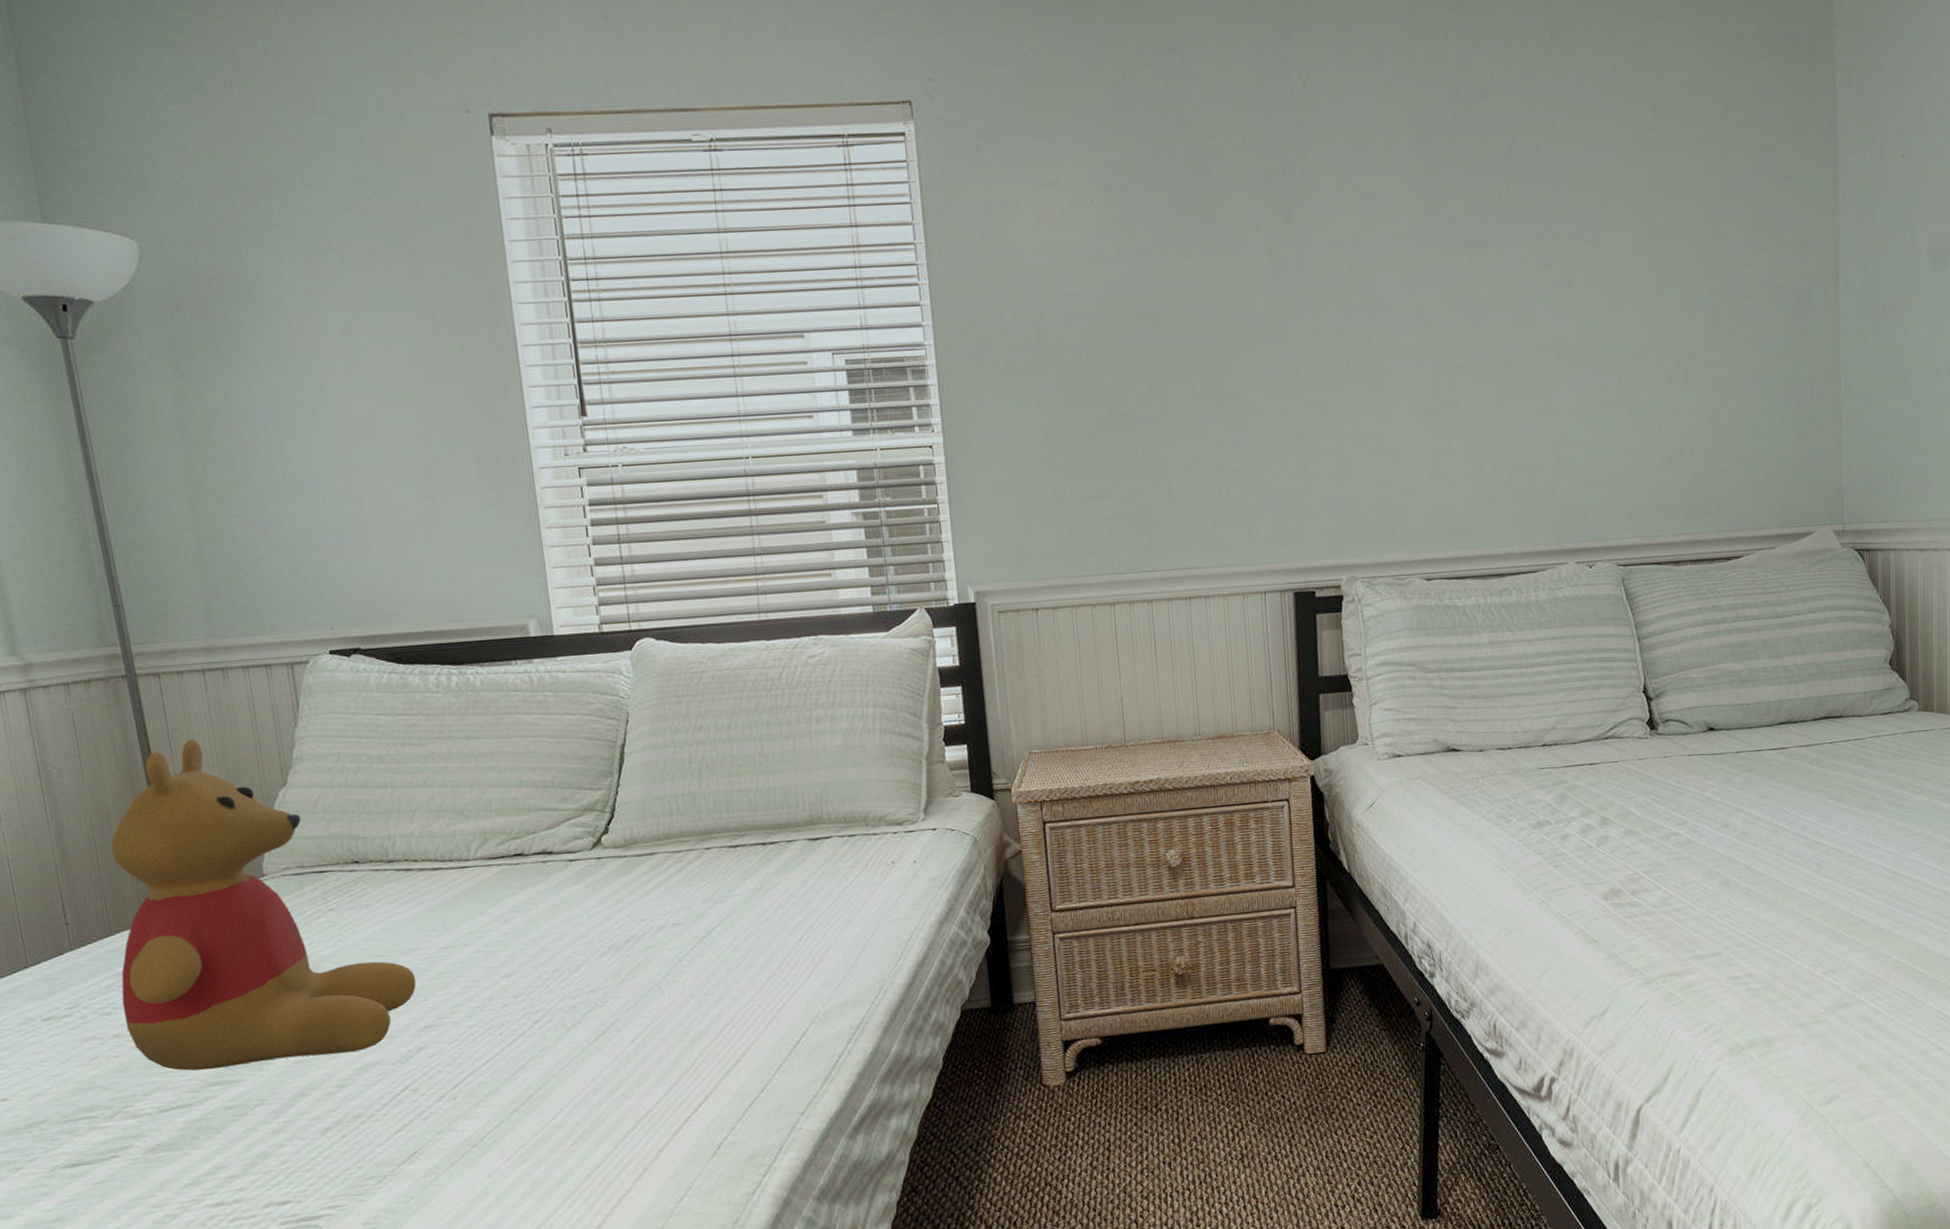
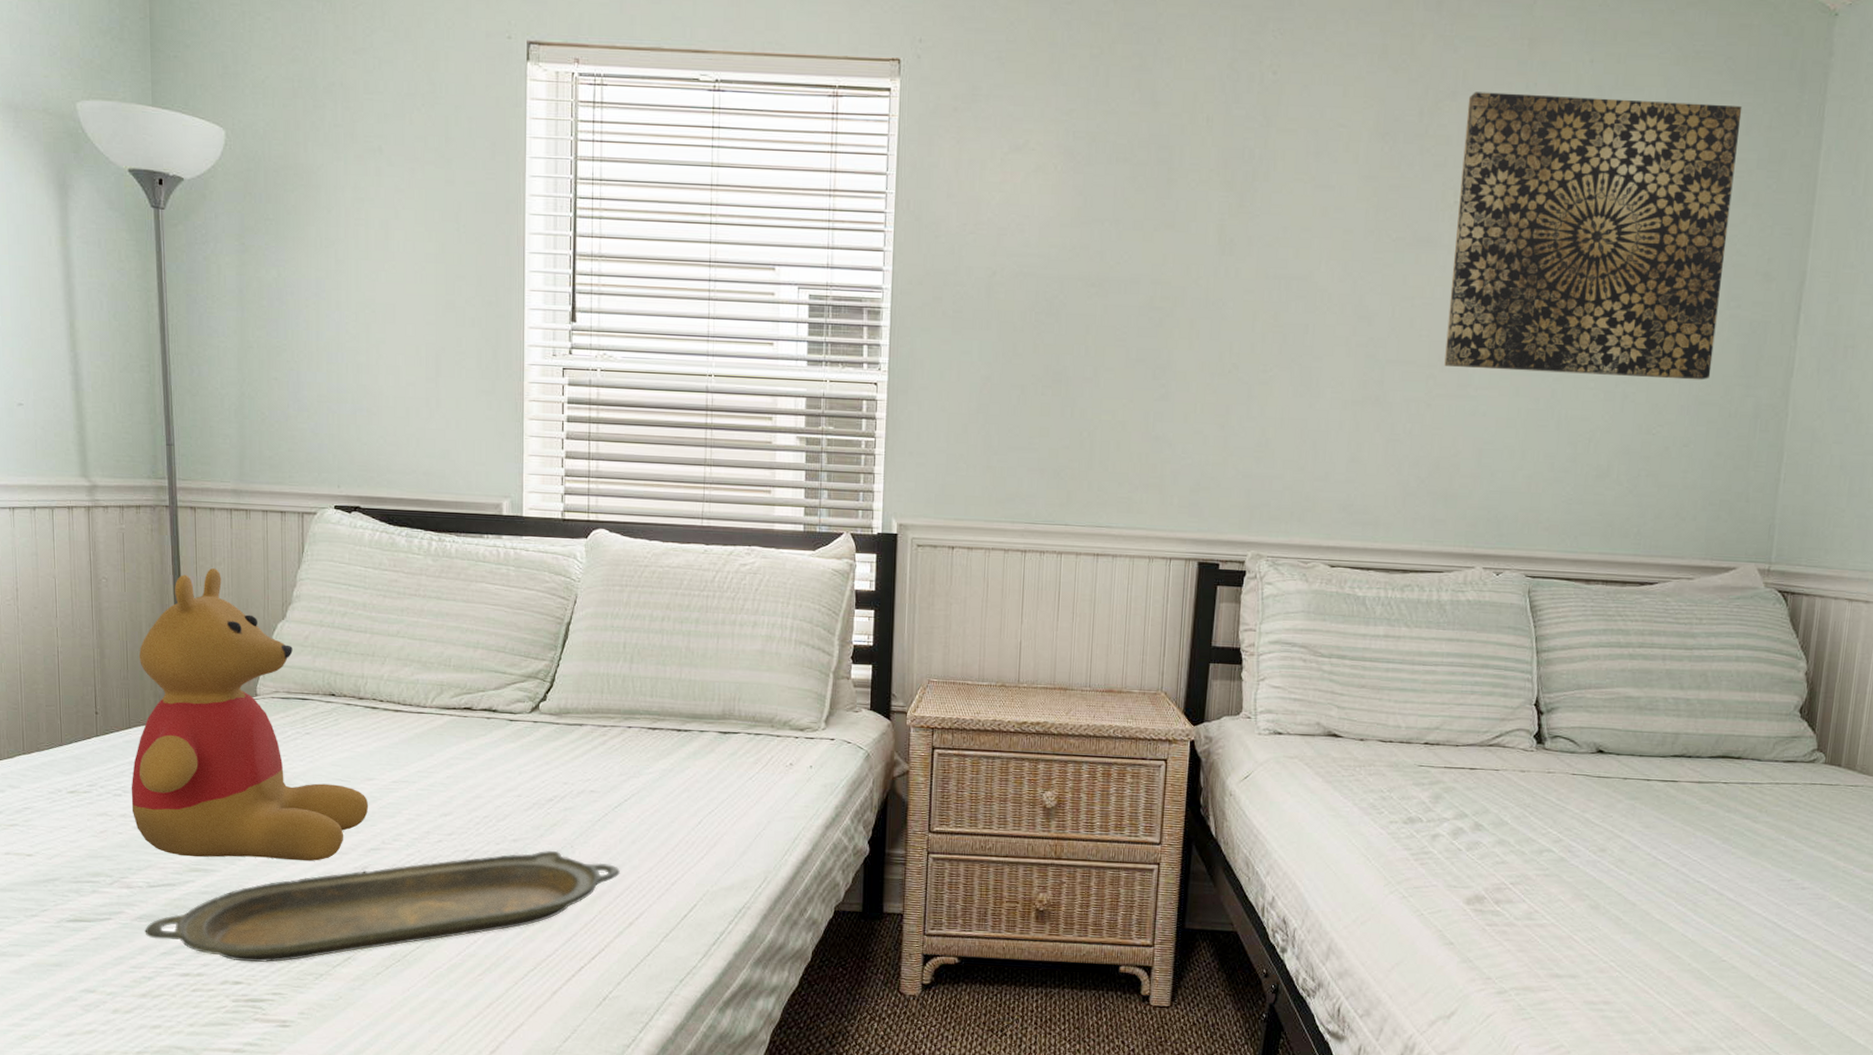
serving tray: none [161,995,718,1178] -> present [144,850,620,963]
wall art: none [1499,81,1765,365] -> present [1444,92,1743,380]

